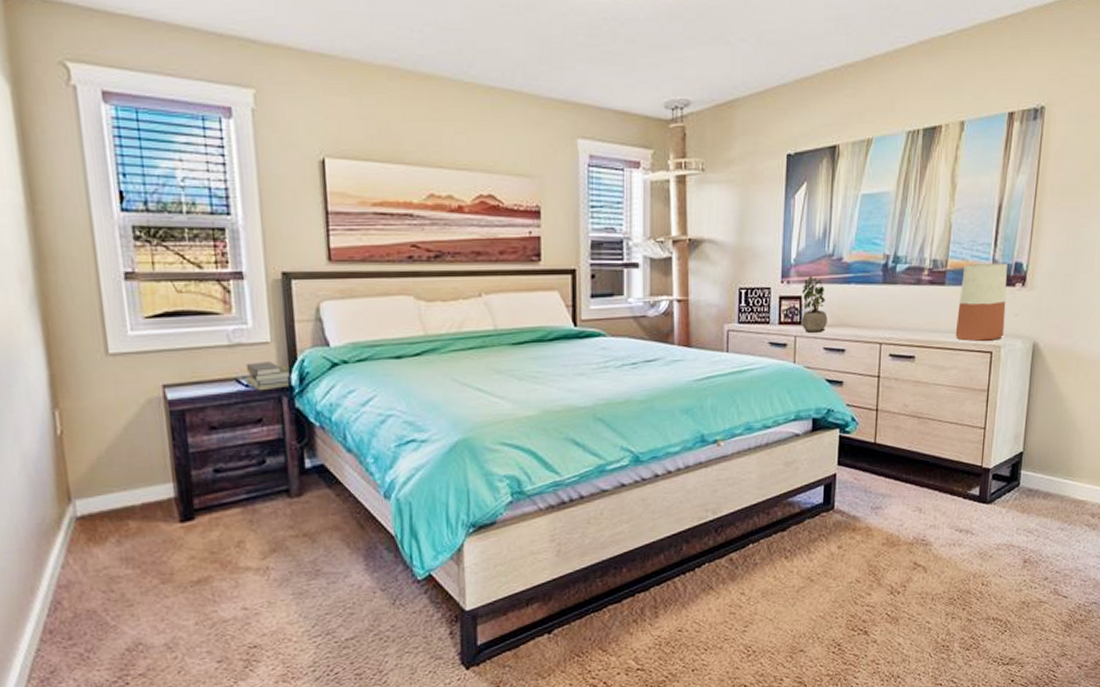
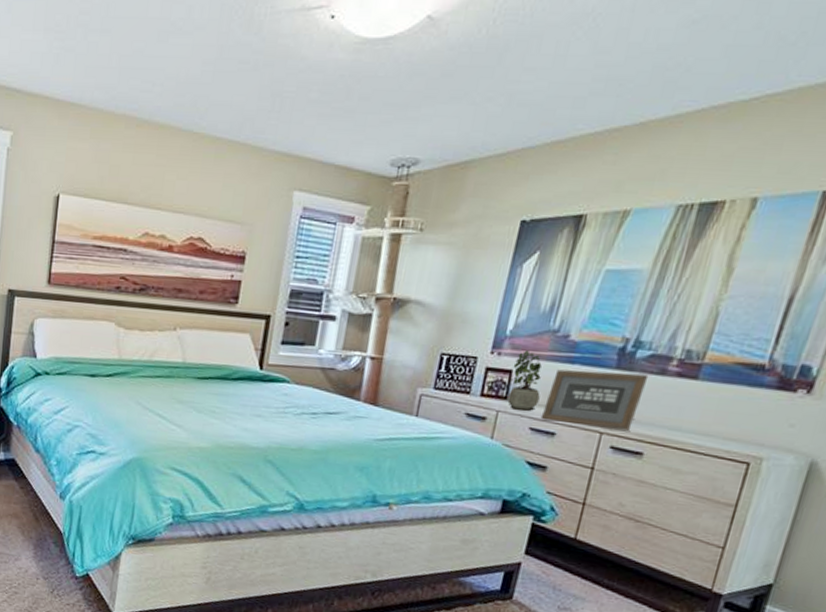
picture frame: none [832,286,909,340] -> present [542,369,649,431]
vase: present [955,262,1007,341] -> none [701,360,790,451]

